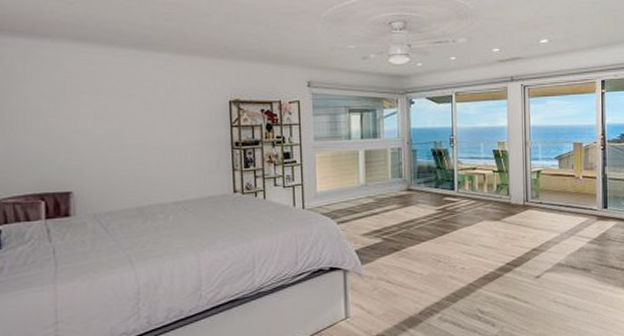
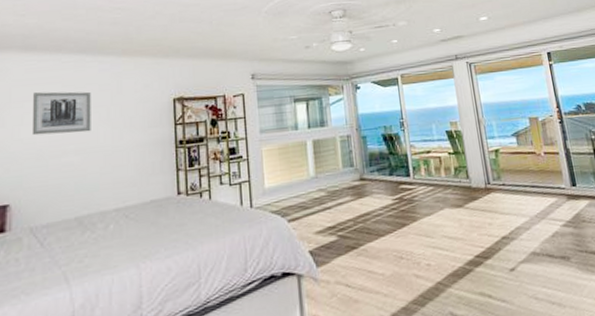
wall art: none [88,85,148,128] -> present [31,91,91,136]

